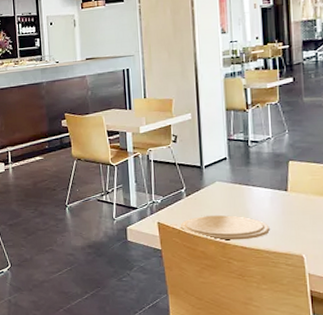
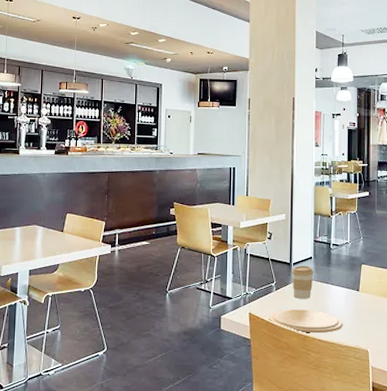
coffee cup: none [202,167,230,204] -> present [291,265,314,299]

